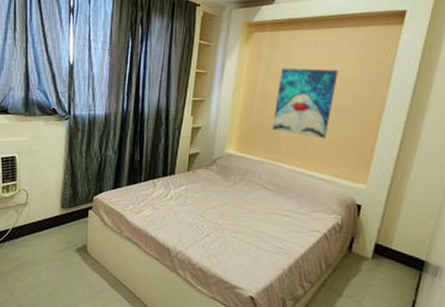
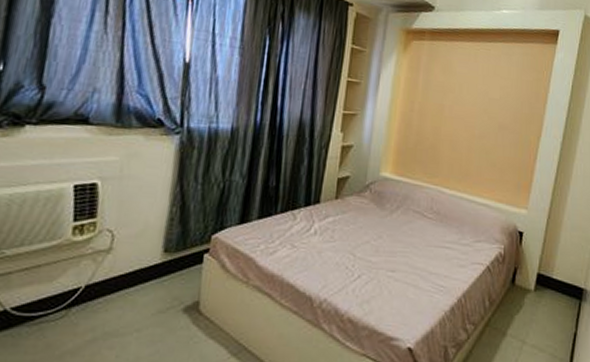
wall art: present [272,68,339,139] -> none [432,81,499,161]

